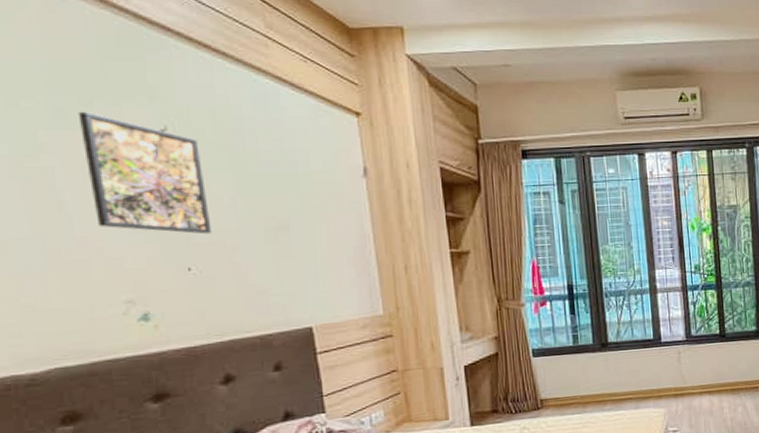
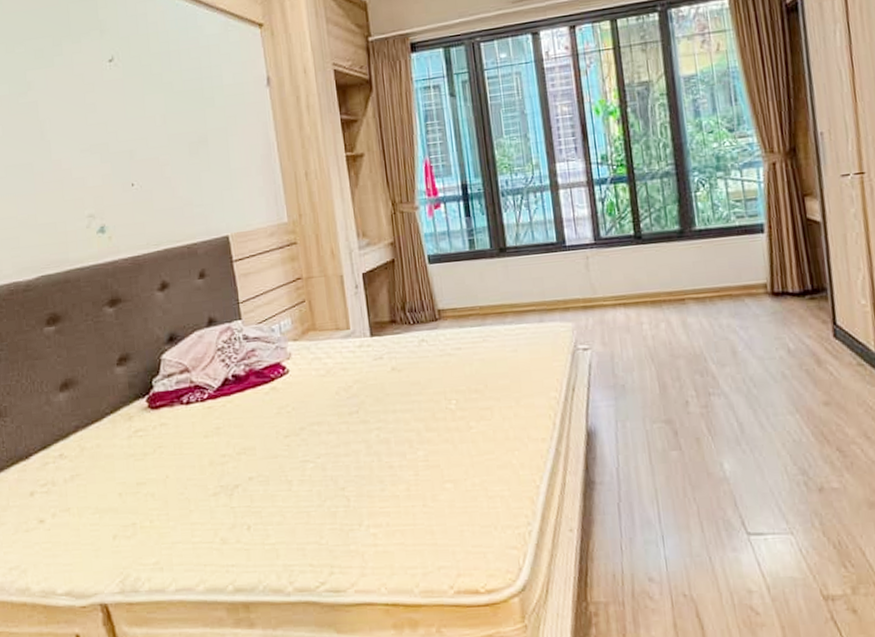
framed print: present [77,111,212,234] -> none [52,50,149,152]

